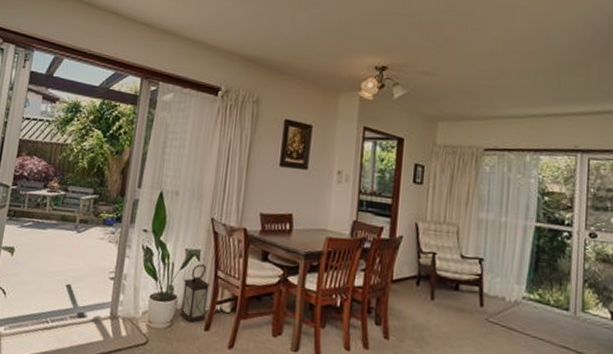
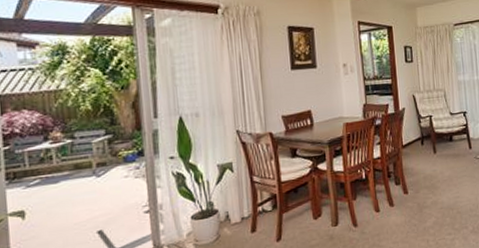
lantern: present [180,264,211,323] -> none [221,175,250,231]

